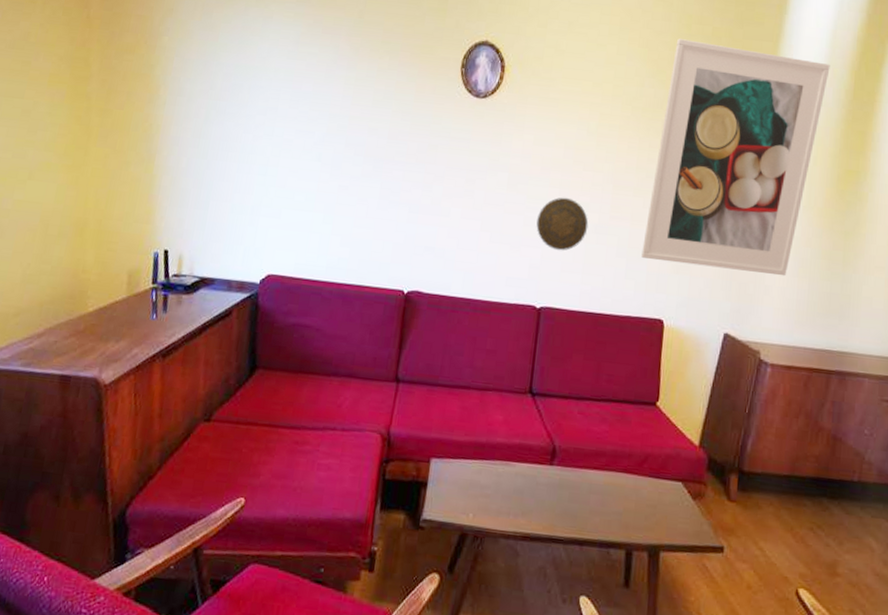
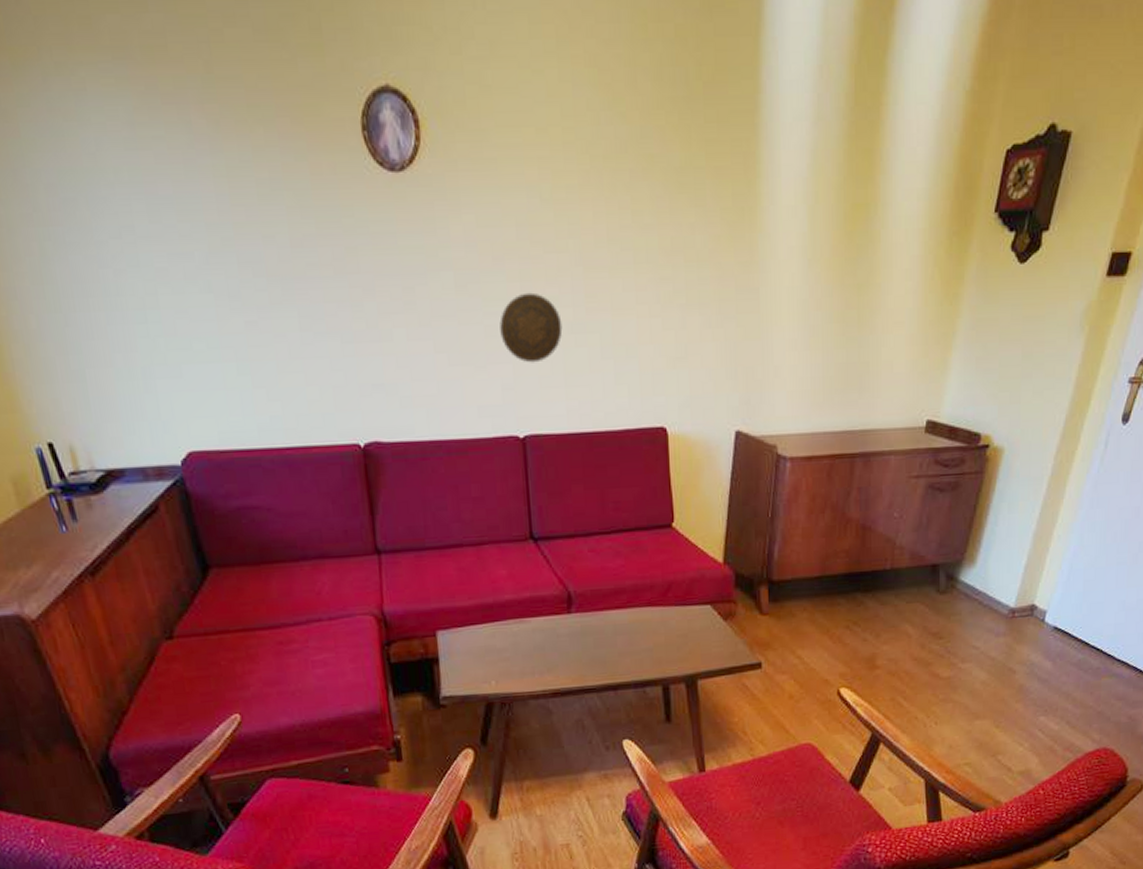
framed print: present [641,39,830,276] -> none [629,47,825,356]

